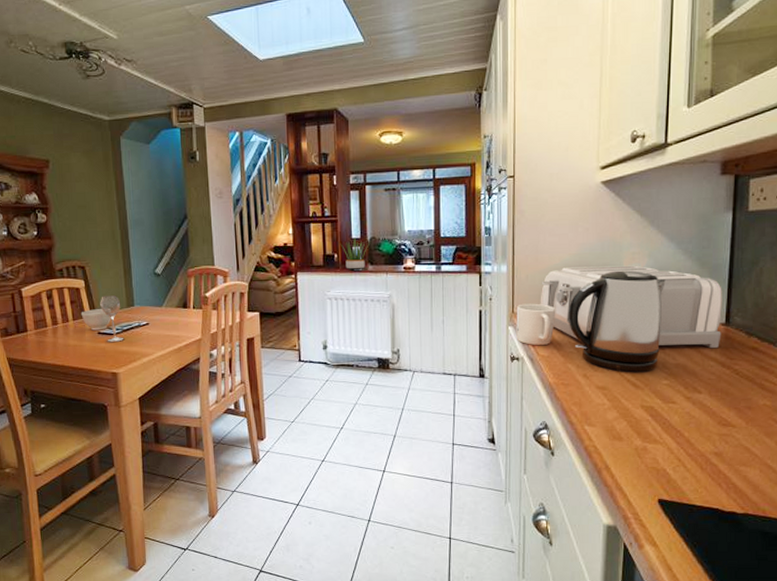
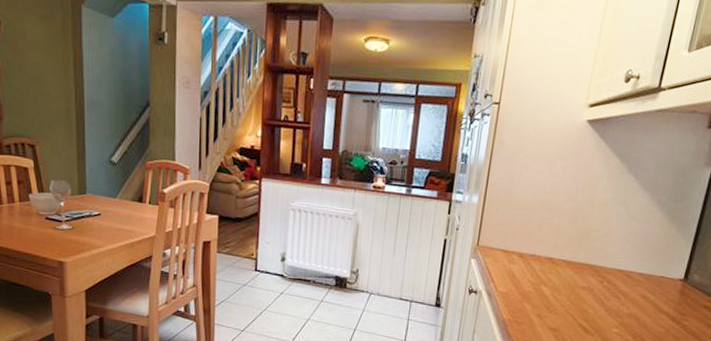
potted plant: present [340,237,370,271] -> none [310,148,341,184]
mug: present [516,303,556,346] -> none [477,237,521,282]
toaster: present [540,265,723,349] -> none [506,205,687,303]
kettle: present [567,270,666,372] -> none [531,214,634,318]

